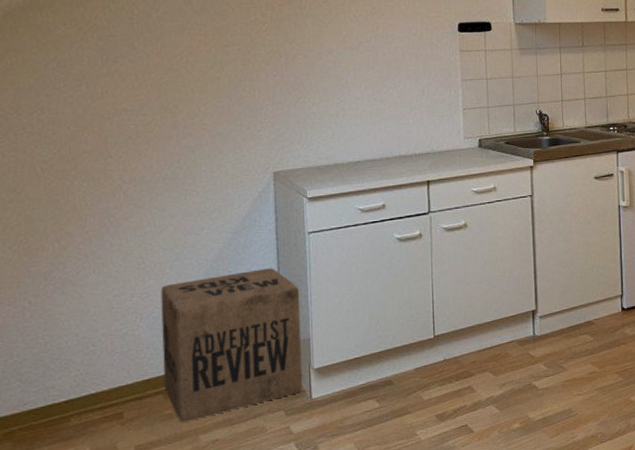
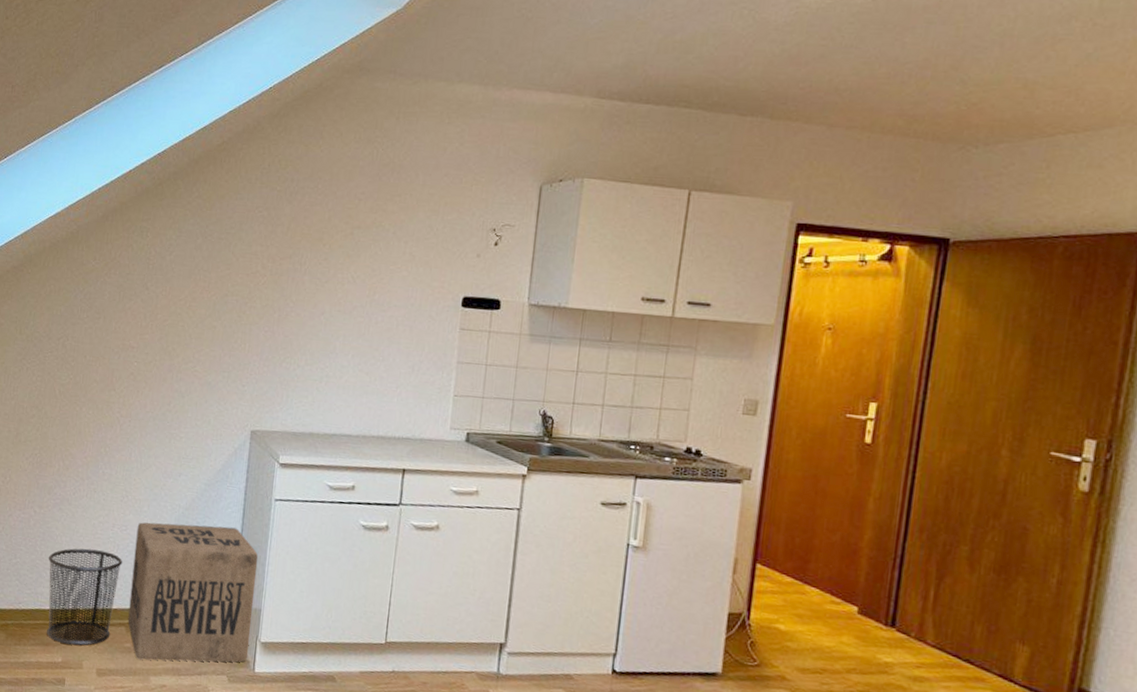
trash can: none [55,324,149,433] -> present [47,548,122,646]

